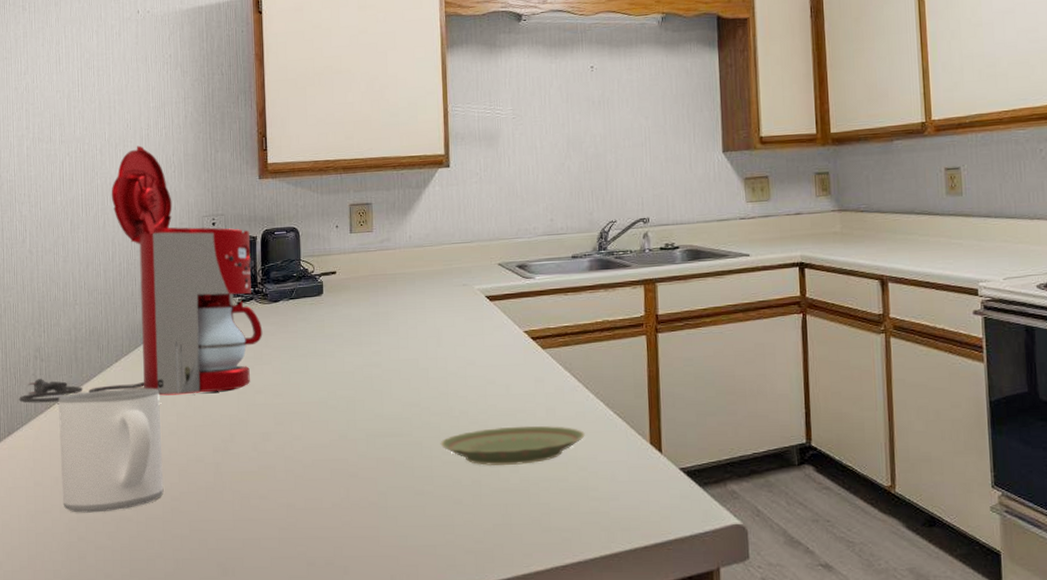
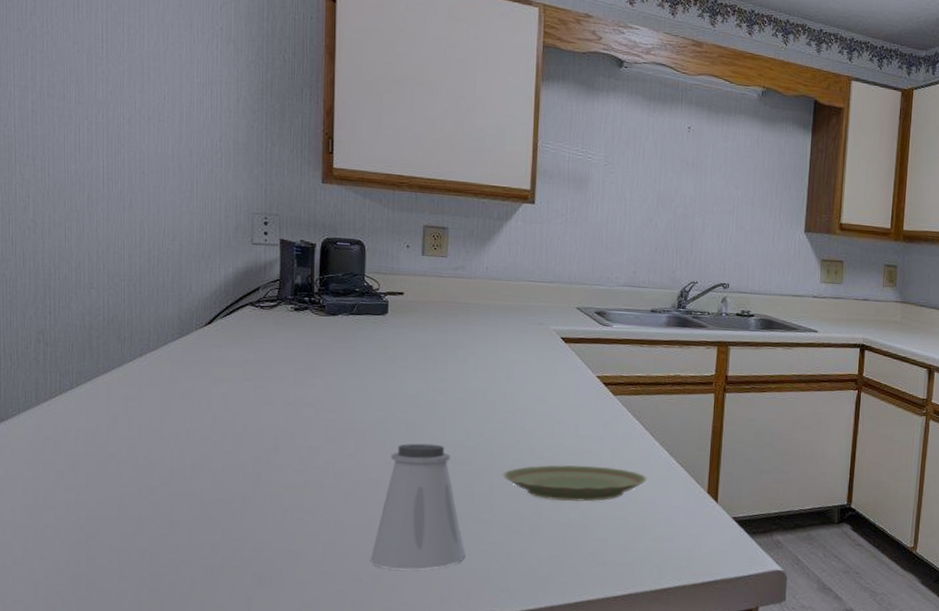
coffee maker: present [19,145,263,403] -> none [15,123,317,400]
mug: present [58,388,164,513] -> none [66,384,193,513]
saltshaker: none [322,418,411,551] -> present [370,443,465,570]

